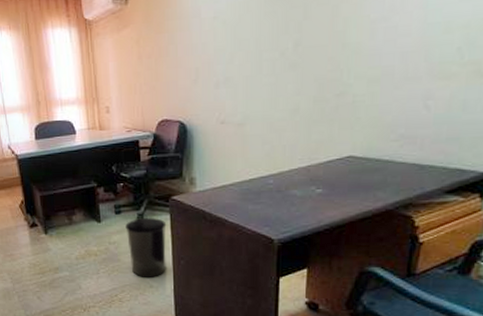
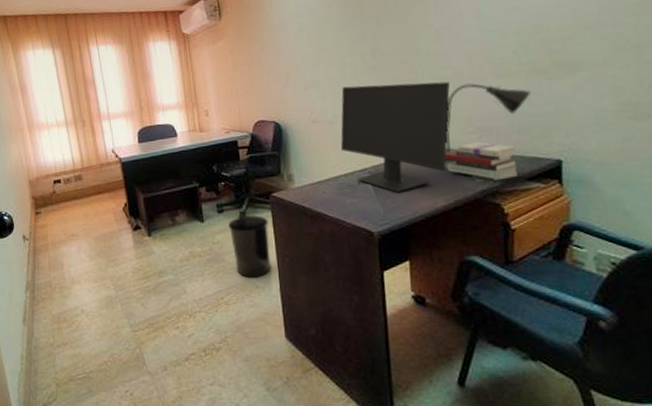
computer monitor: none [248,82,379,201] -> present [340,81,451,193]
desk lamp: none [360,85,469,170] -> present [444,83,532,161]
books: none [360,150,440,192] -> present [445,142,517,181]

